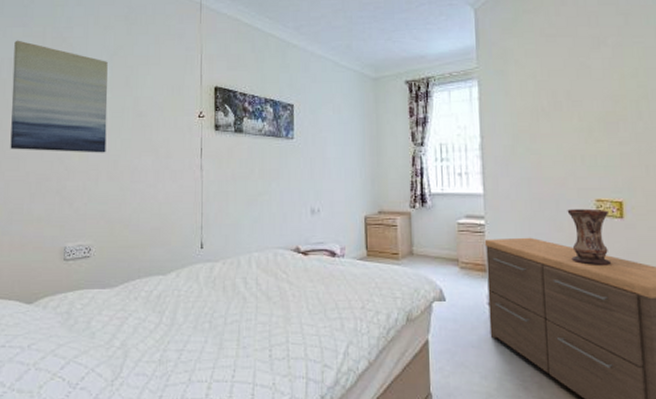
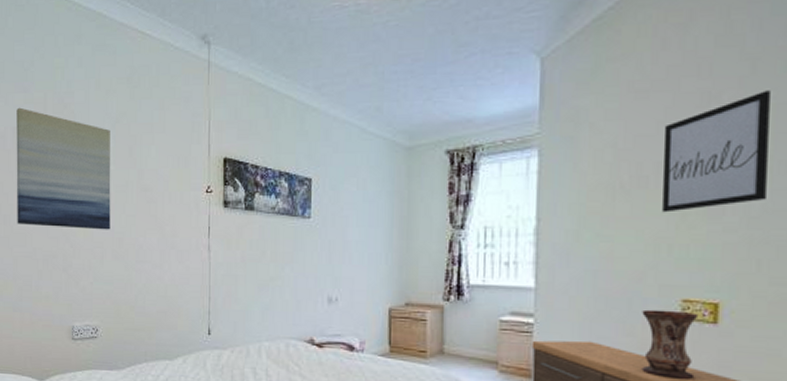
wall art: none [569,37,646,130] -> present [662,90,770,213]

